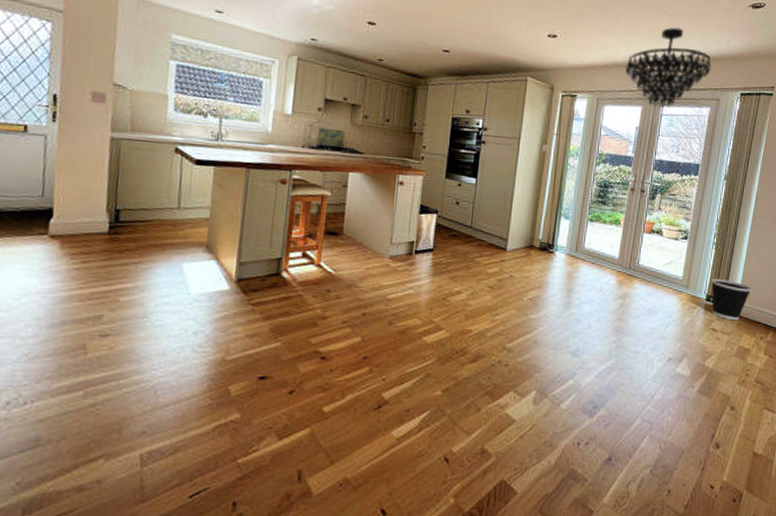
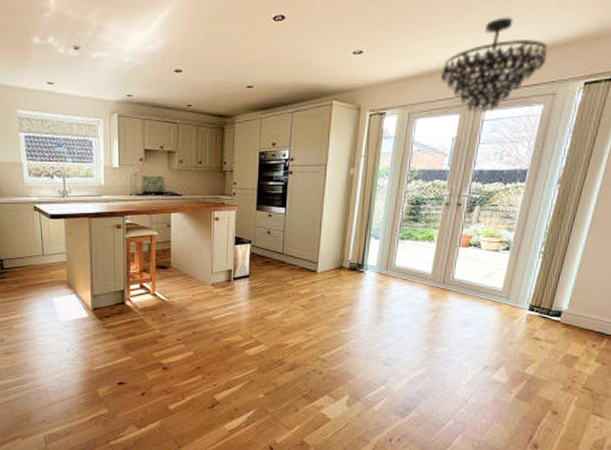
wastebasket: present [711,279,752,321] -> none [535,288,585,330]

